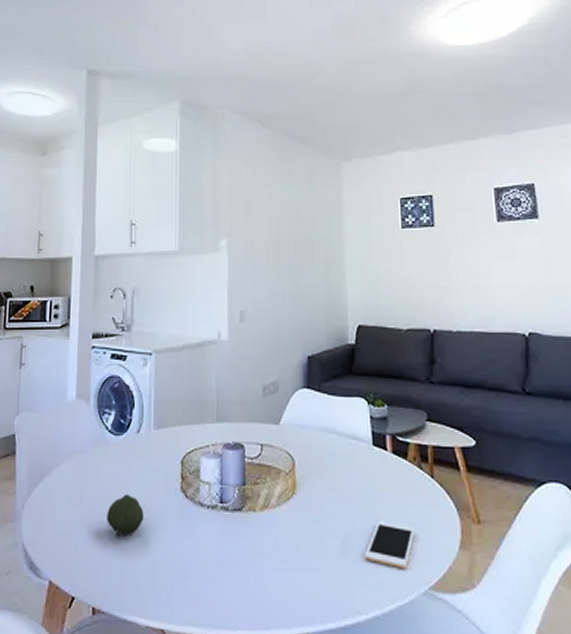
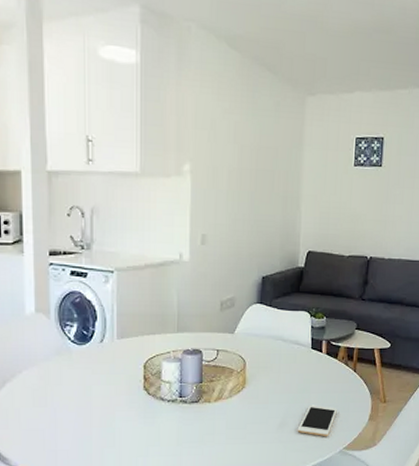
fruit: present [107,493,144,536] -> none [73,394,109,428]

